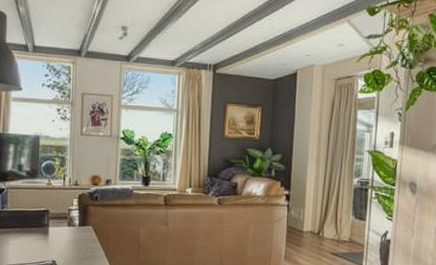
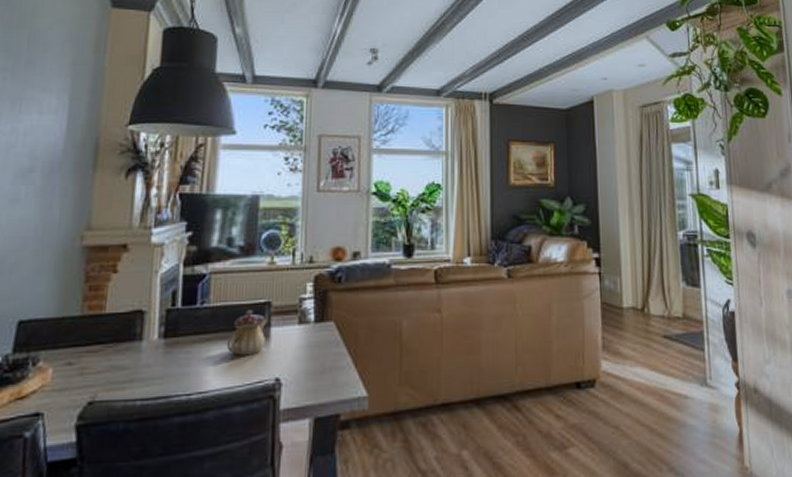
teapot: none [19,214,47,244] -> present [226,310,267,356]

